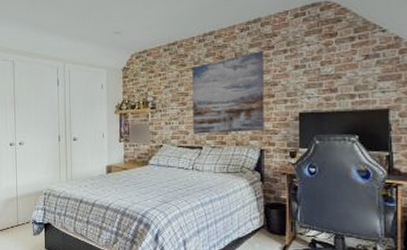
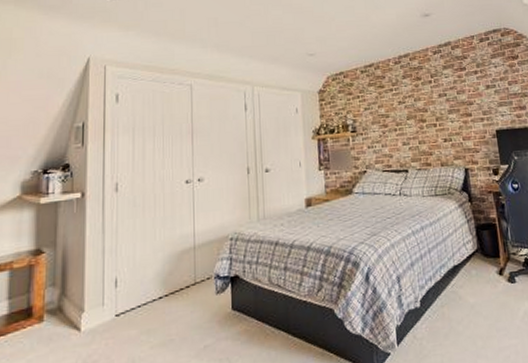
wall art: present [192,51,264,134] -> none [390,72,466,157]

